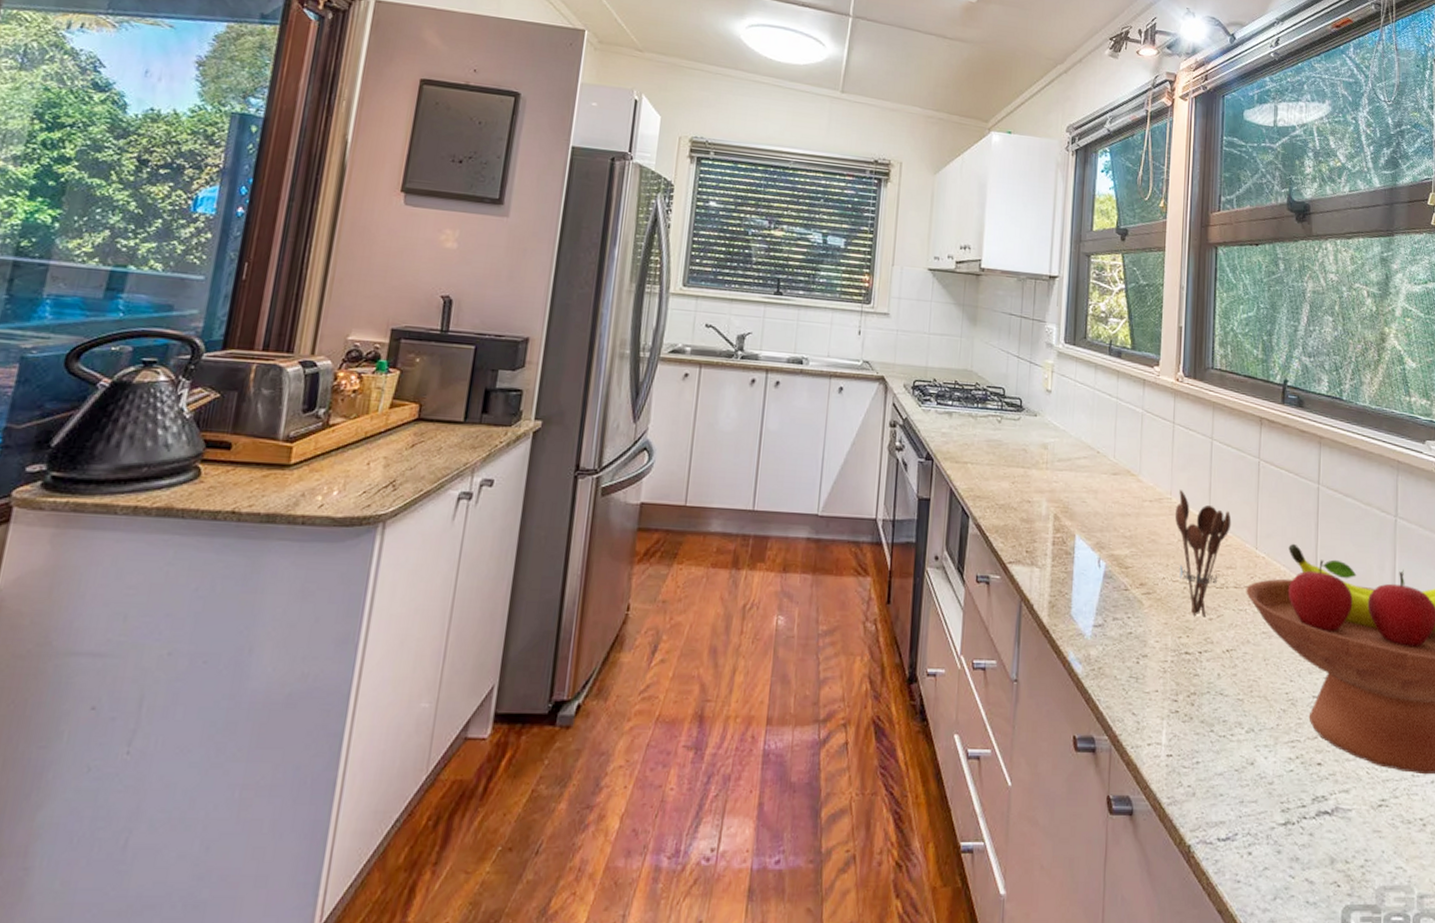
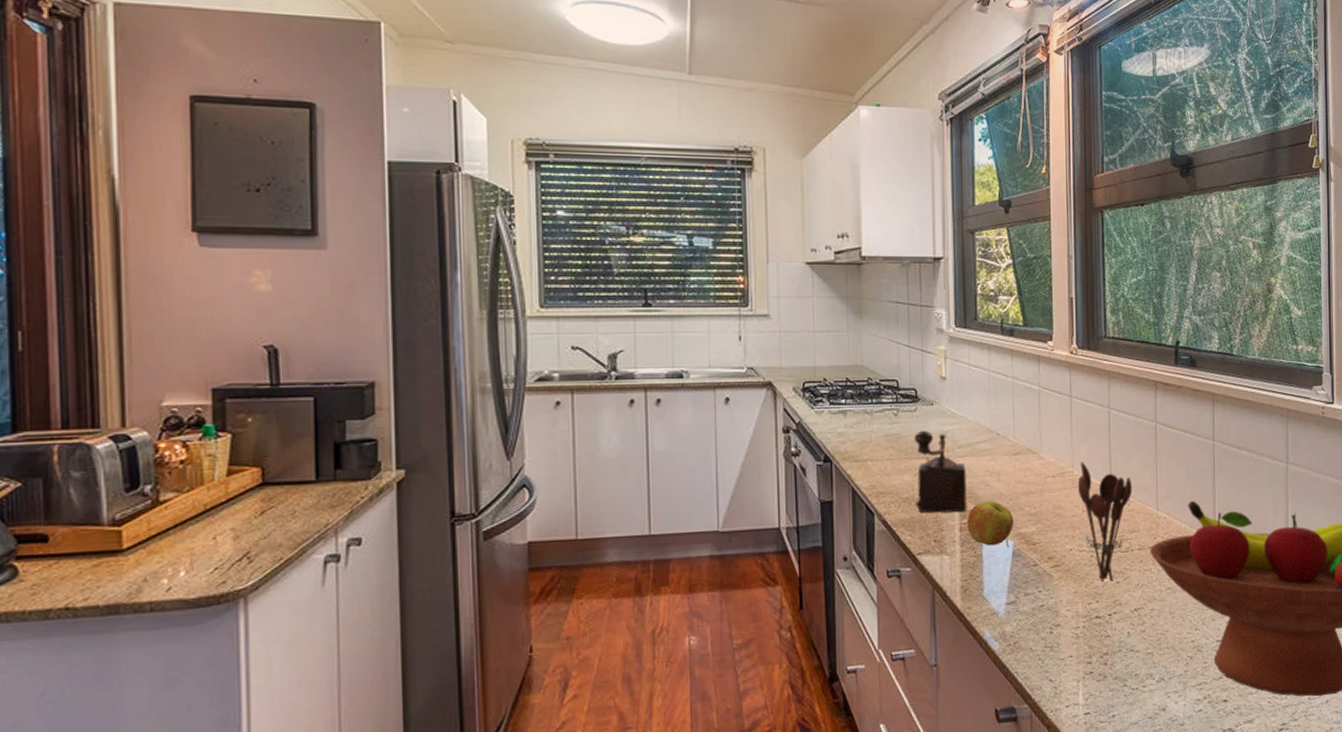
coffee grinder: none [1011,439,1064,527] -> present [914,430,967,513]
apple: none [1060,518,1108,564] -> present [967,501,1014,546]

